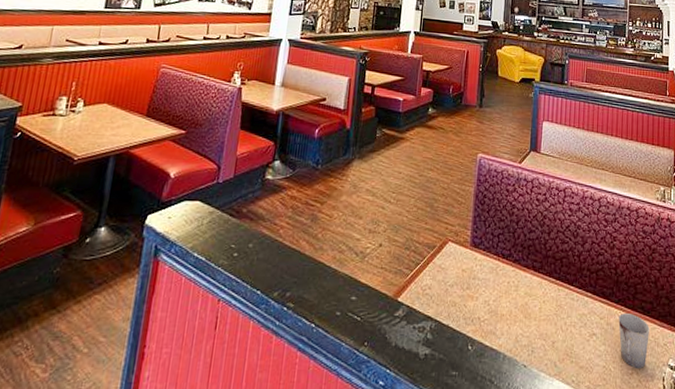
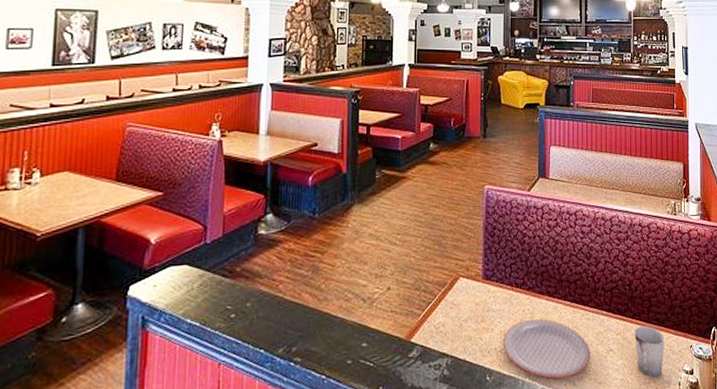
plate: none [486,292,573,357] -> present [502,318,591,379]

